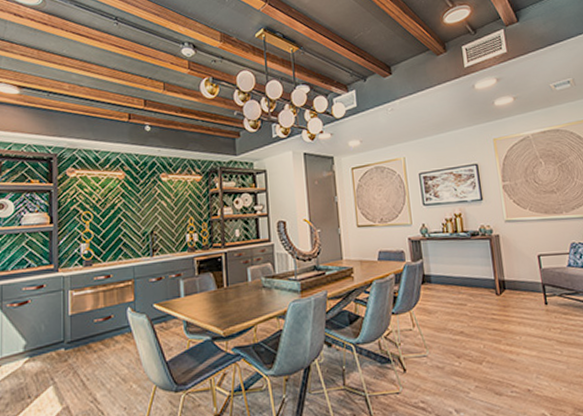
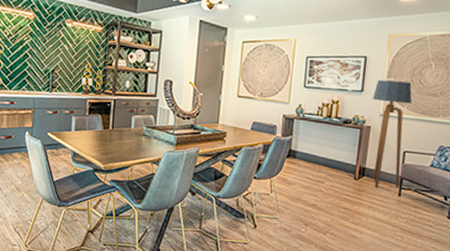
floor lamp: none [493,183,544,300] -> present [372,80,413,188]

